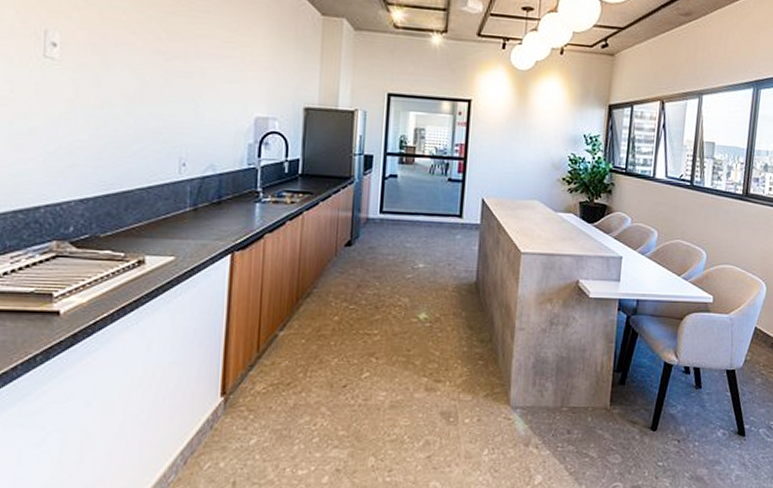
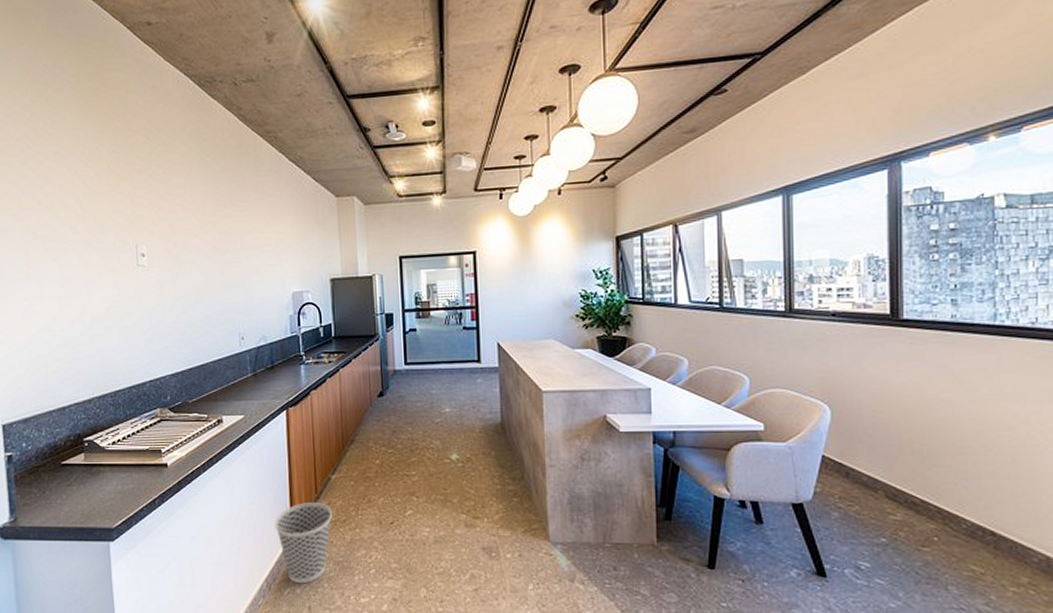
wastebasket: none [200,362,275,456] -> present [274,502,332,584]

